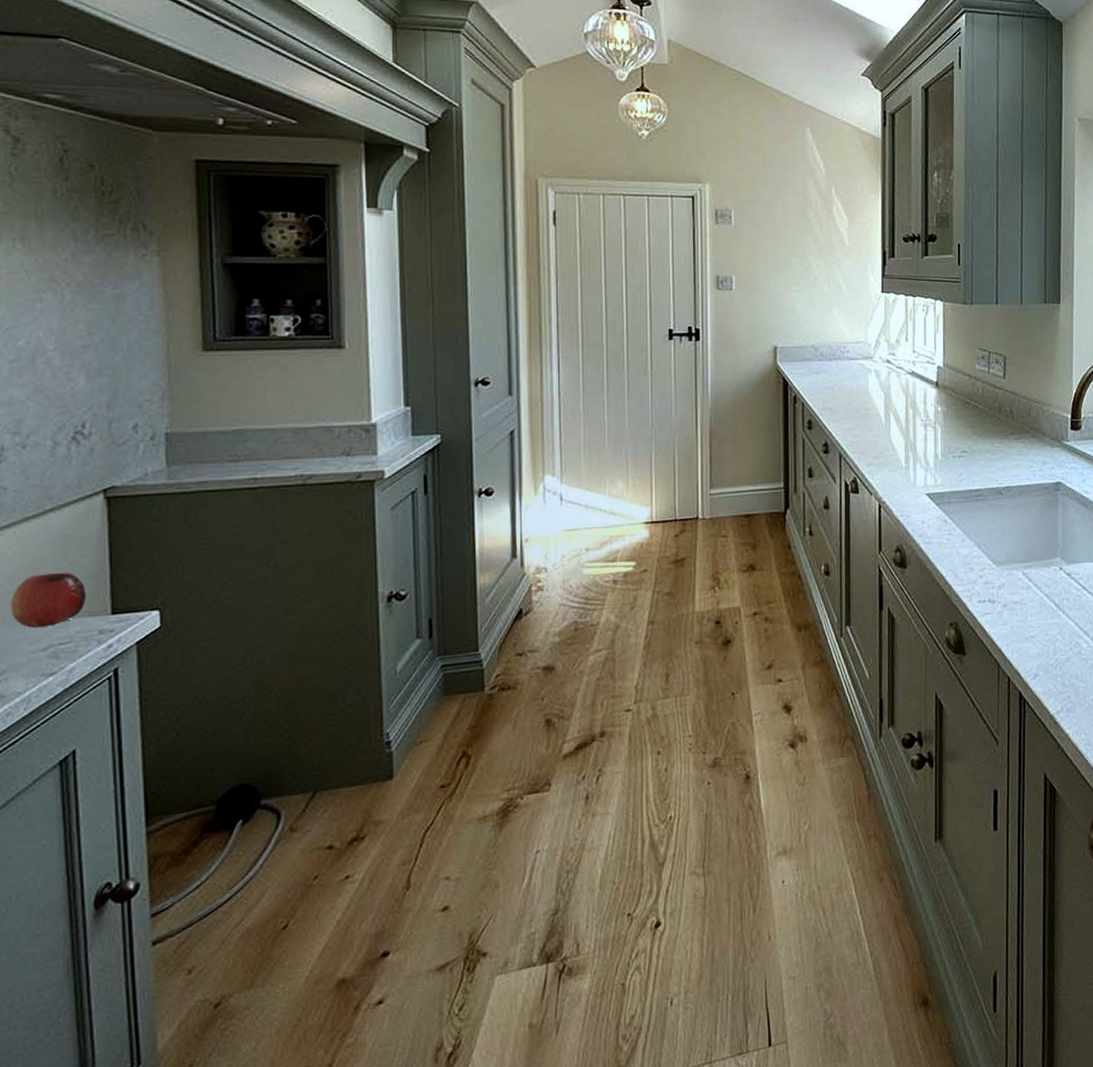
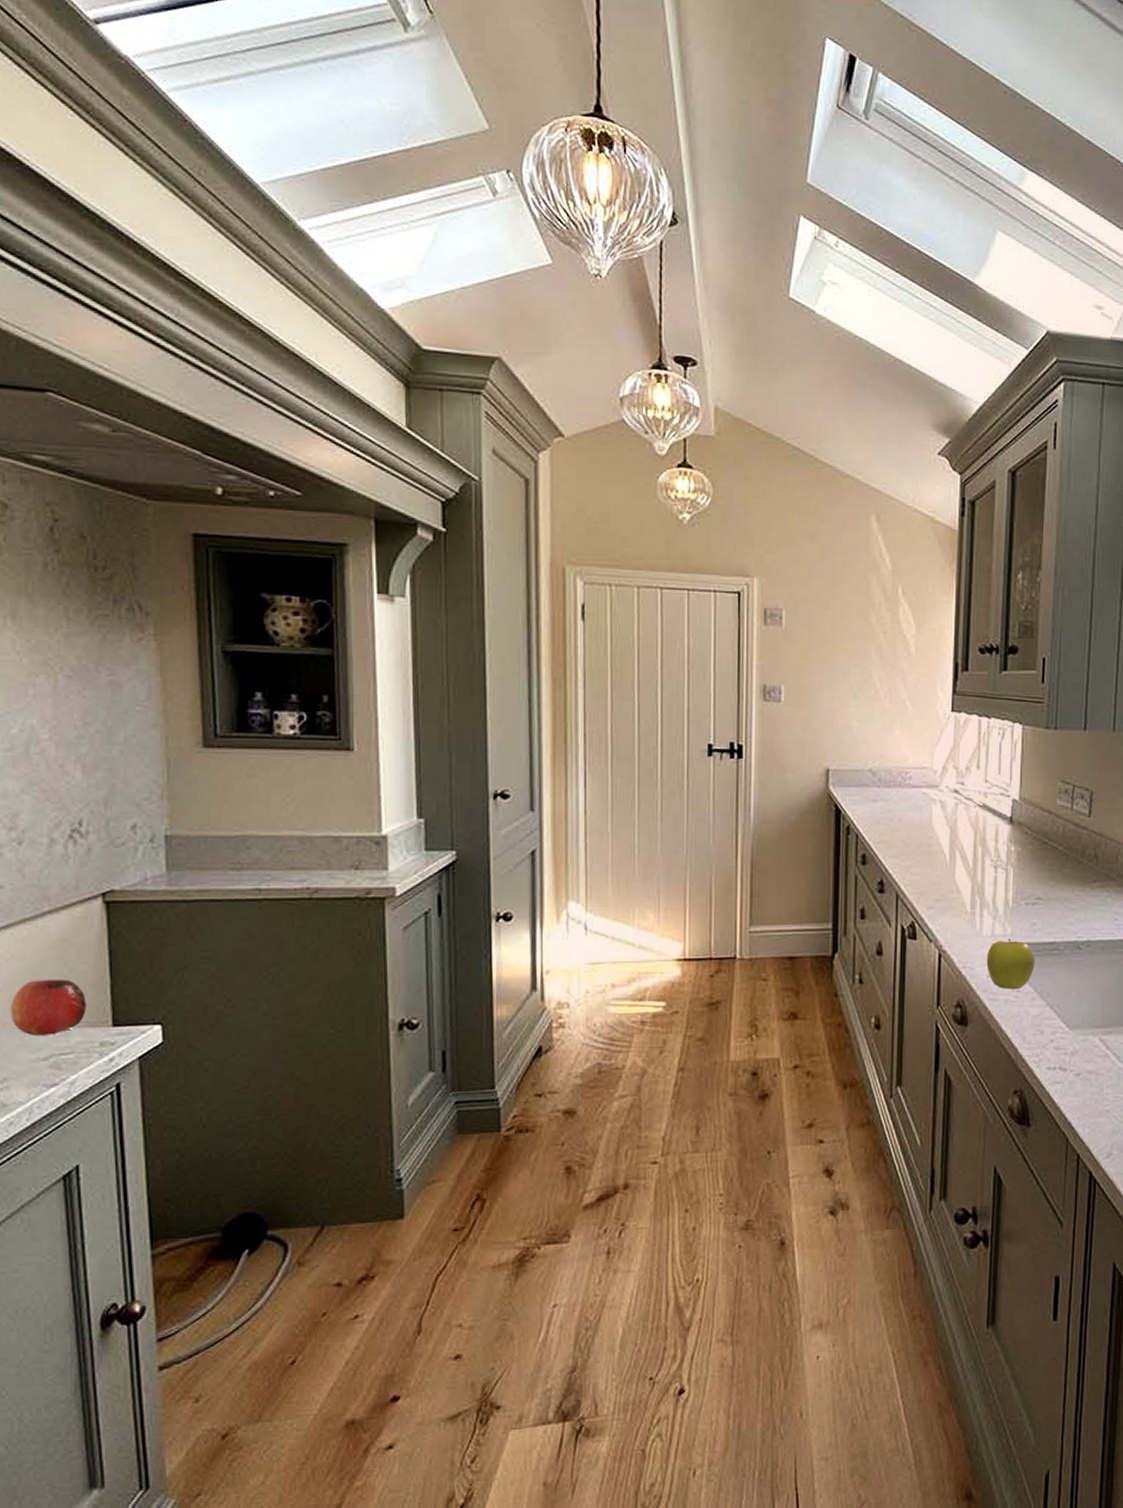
fruit: none [921,488,963,533] -> present [986,938,1035,990]

